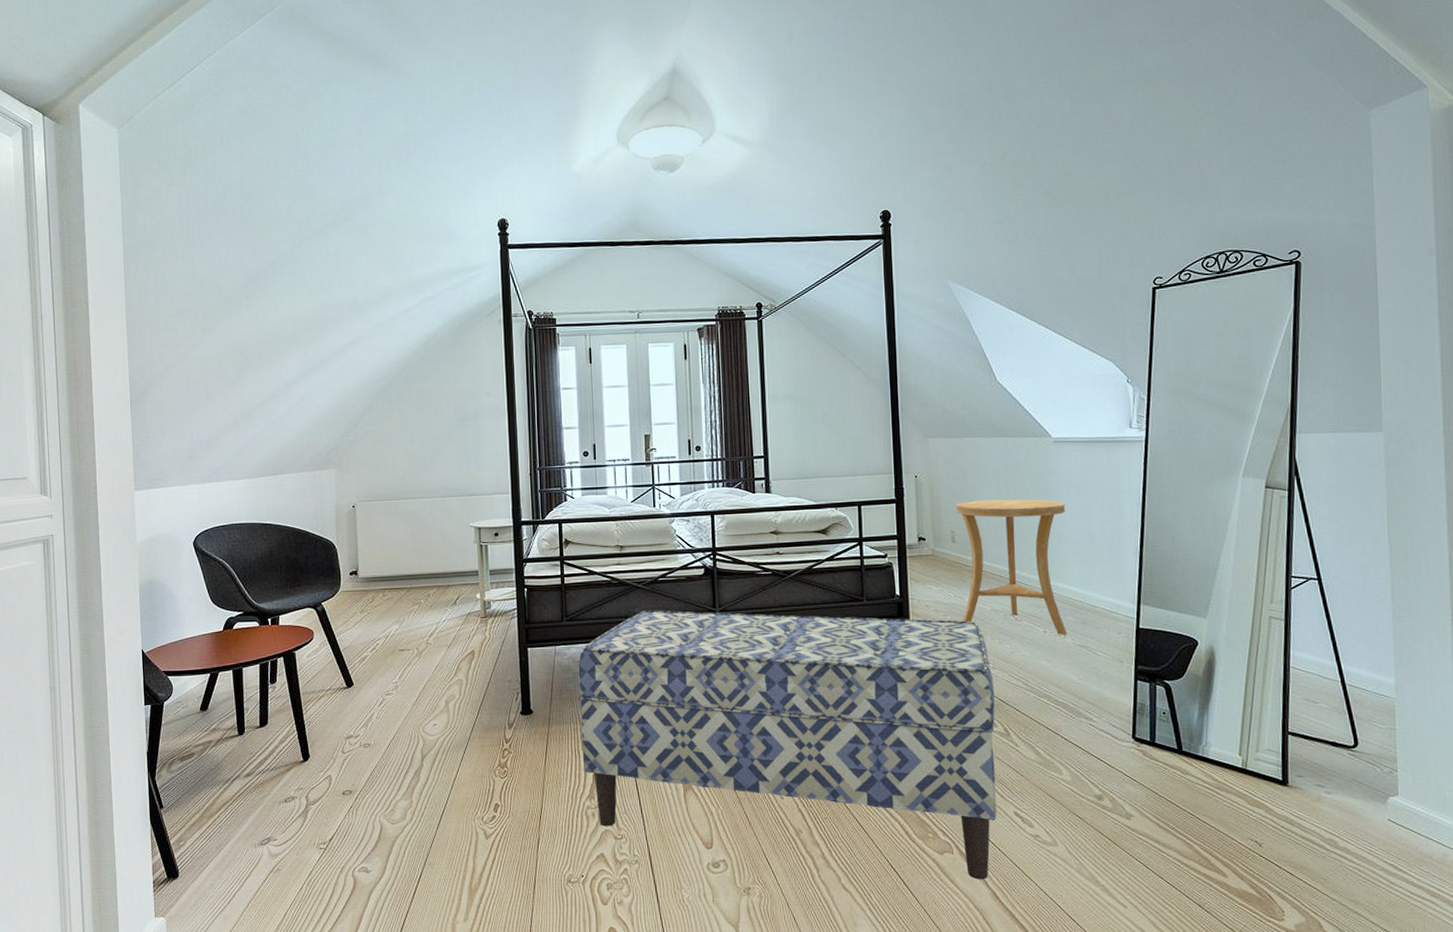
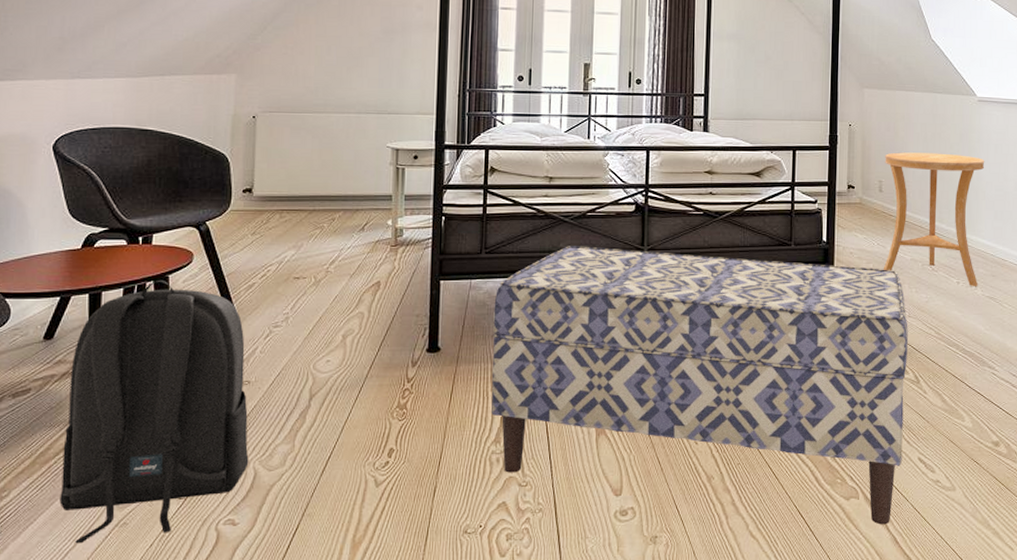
backpack: none [223,655,375,887] -> present [59,279,249,544]

